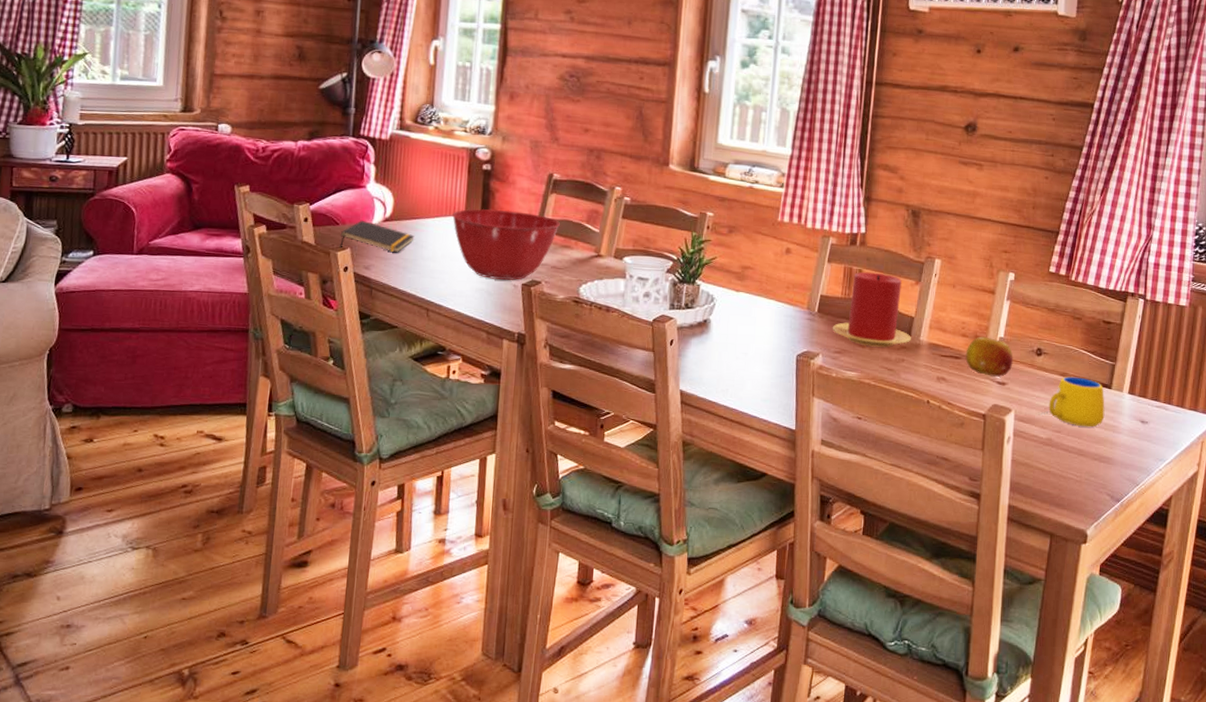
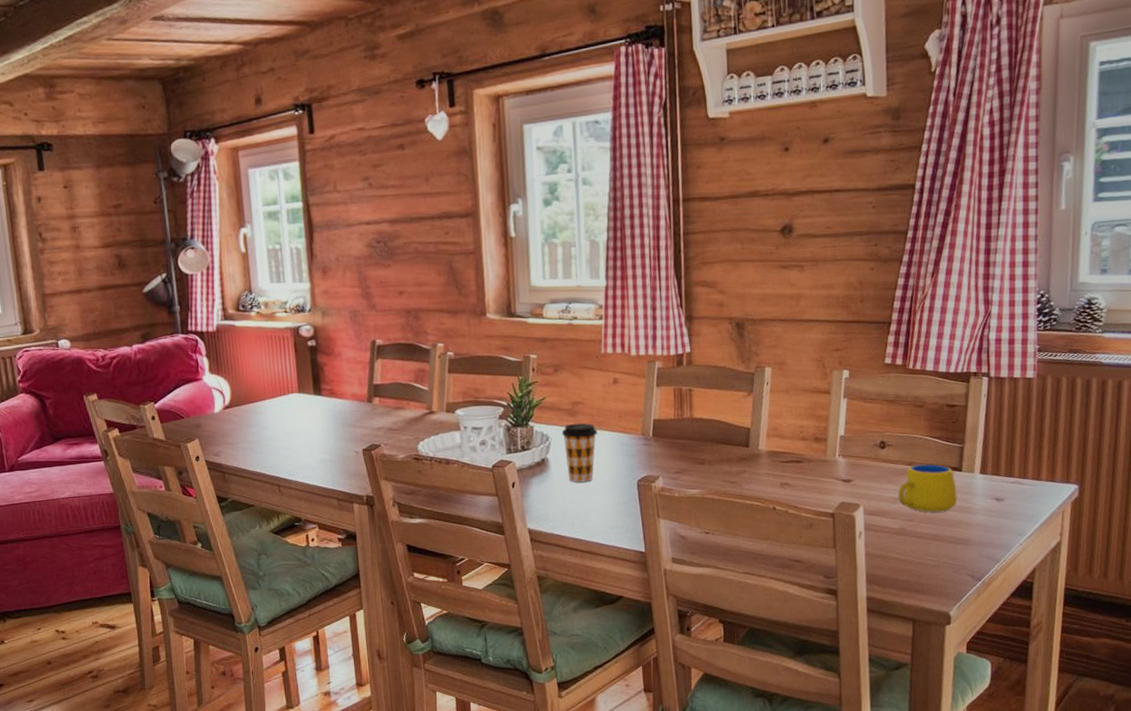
notepad: present [340,220,415,253] -> none [187,410,255,440]
mixing bowl: present [451,208,560,280] -> none [286,380,390,449]
coffee cup: none [727,287,764,350] -> present [561,423,598,483]
candle: present [832,271,911,347] -> none [669,389,750,463]
fruit: present [965,336,1013,377] -> none [807,437,857,476]

